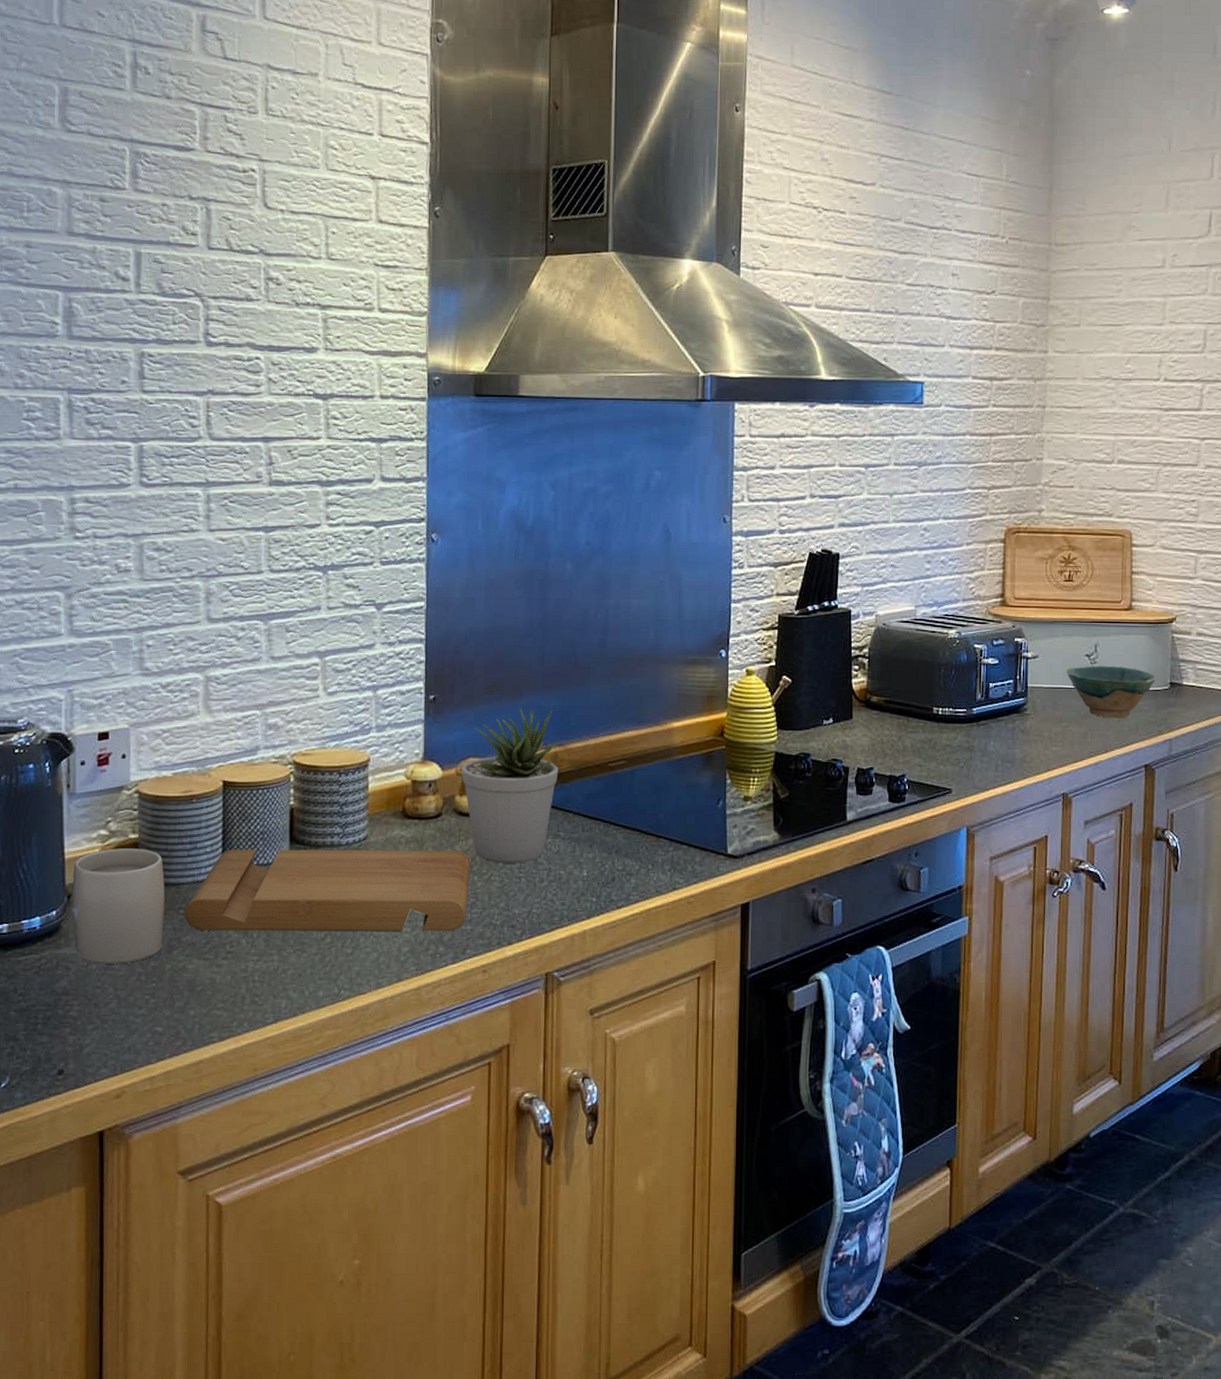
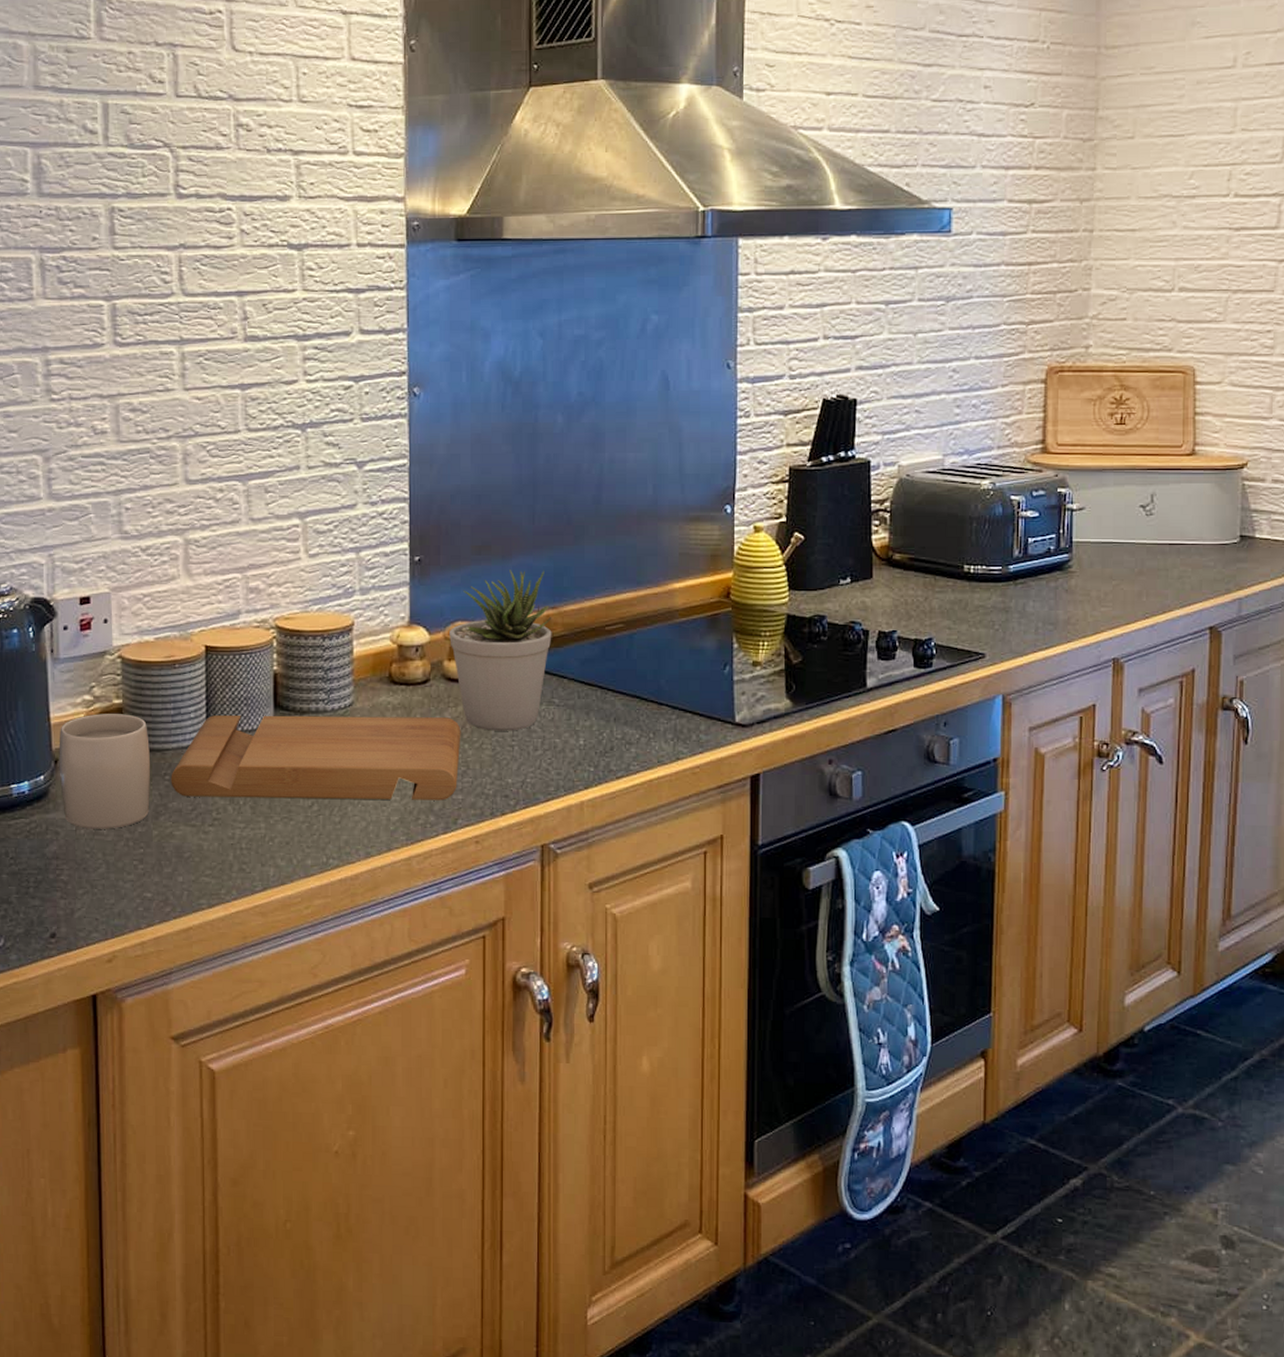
bowl: present [1066,665,1156,718] -> none [1117,517,1223,576]

